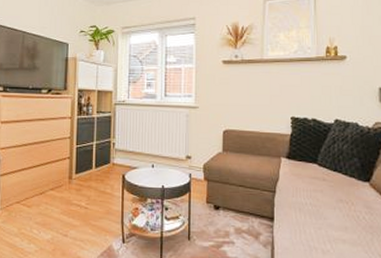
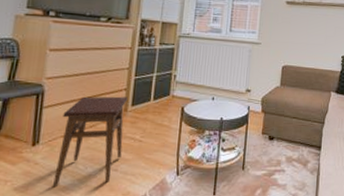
stool: none [13,164,71,250] -> present [53,96,128,188]

